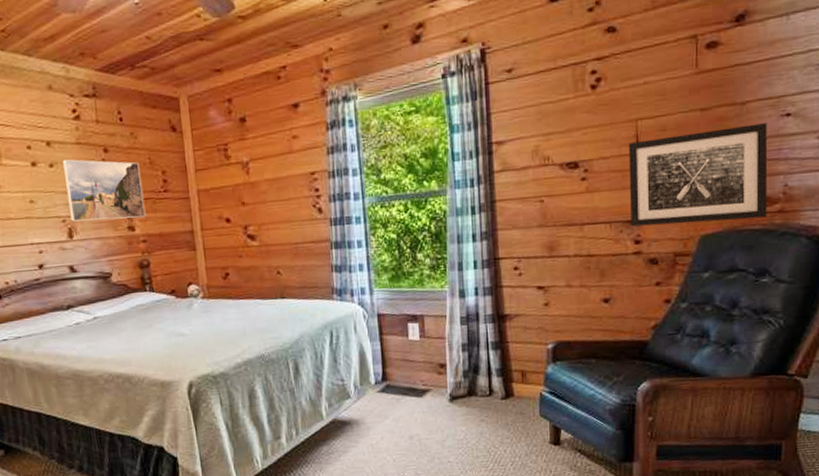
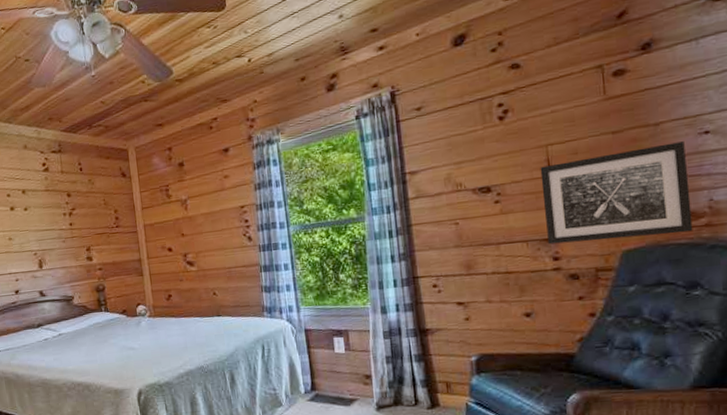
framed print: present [62,159,146,222] -> none [34,203,102,255]

